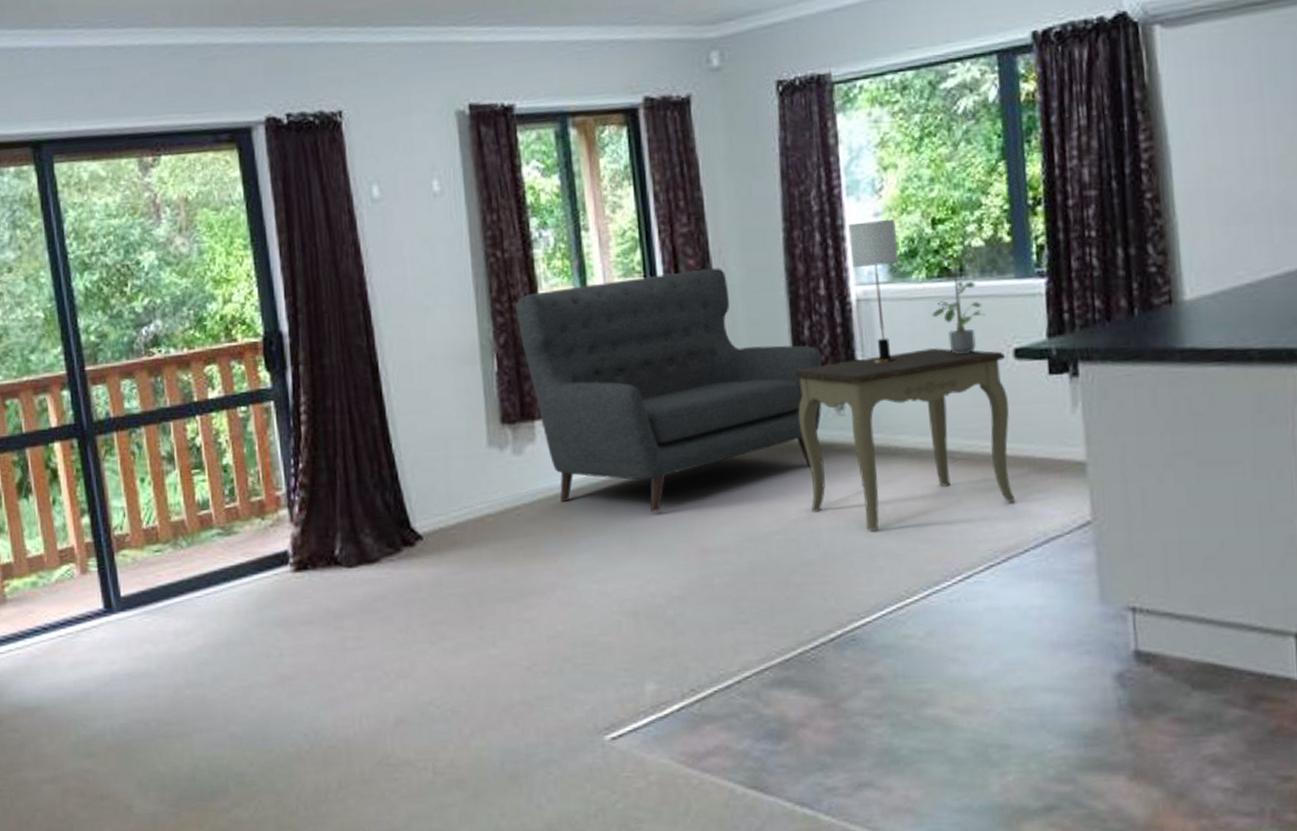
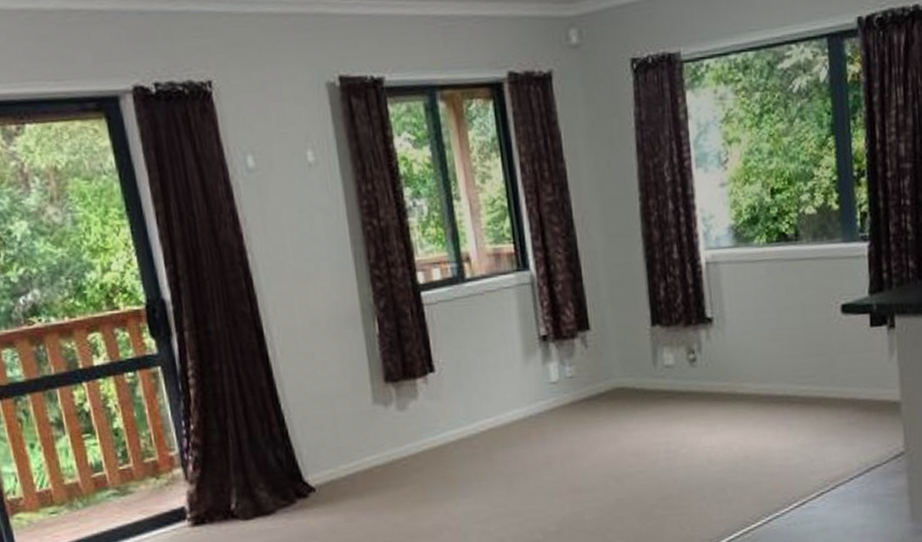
sofa: present [515,268,822,513] -> none [393,234,677,459]
side table: present [793,347,1016,531] -> none [651,304,843,467]
table lamp: present [848,220,899,364] -> none [698,189,743,321]
potted plant: present [932,250,985,354] -> none [771,217,817,310]

